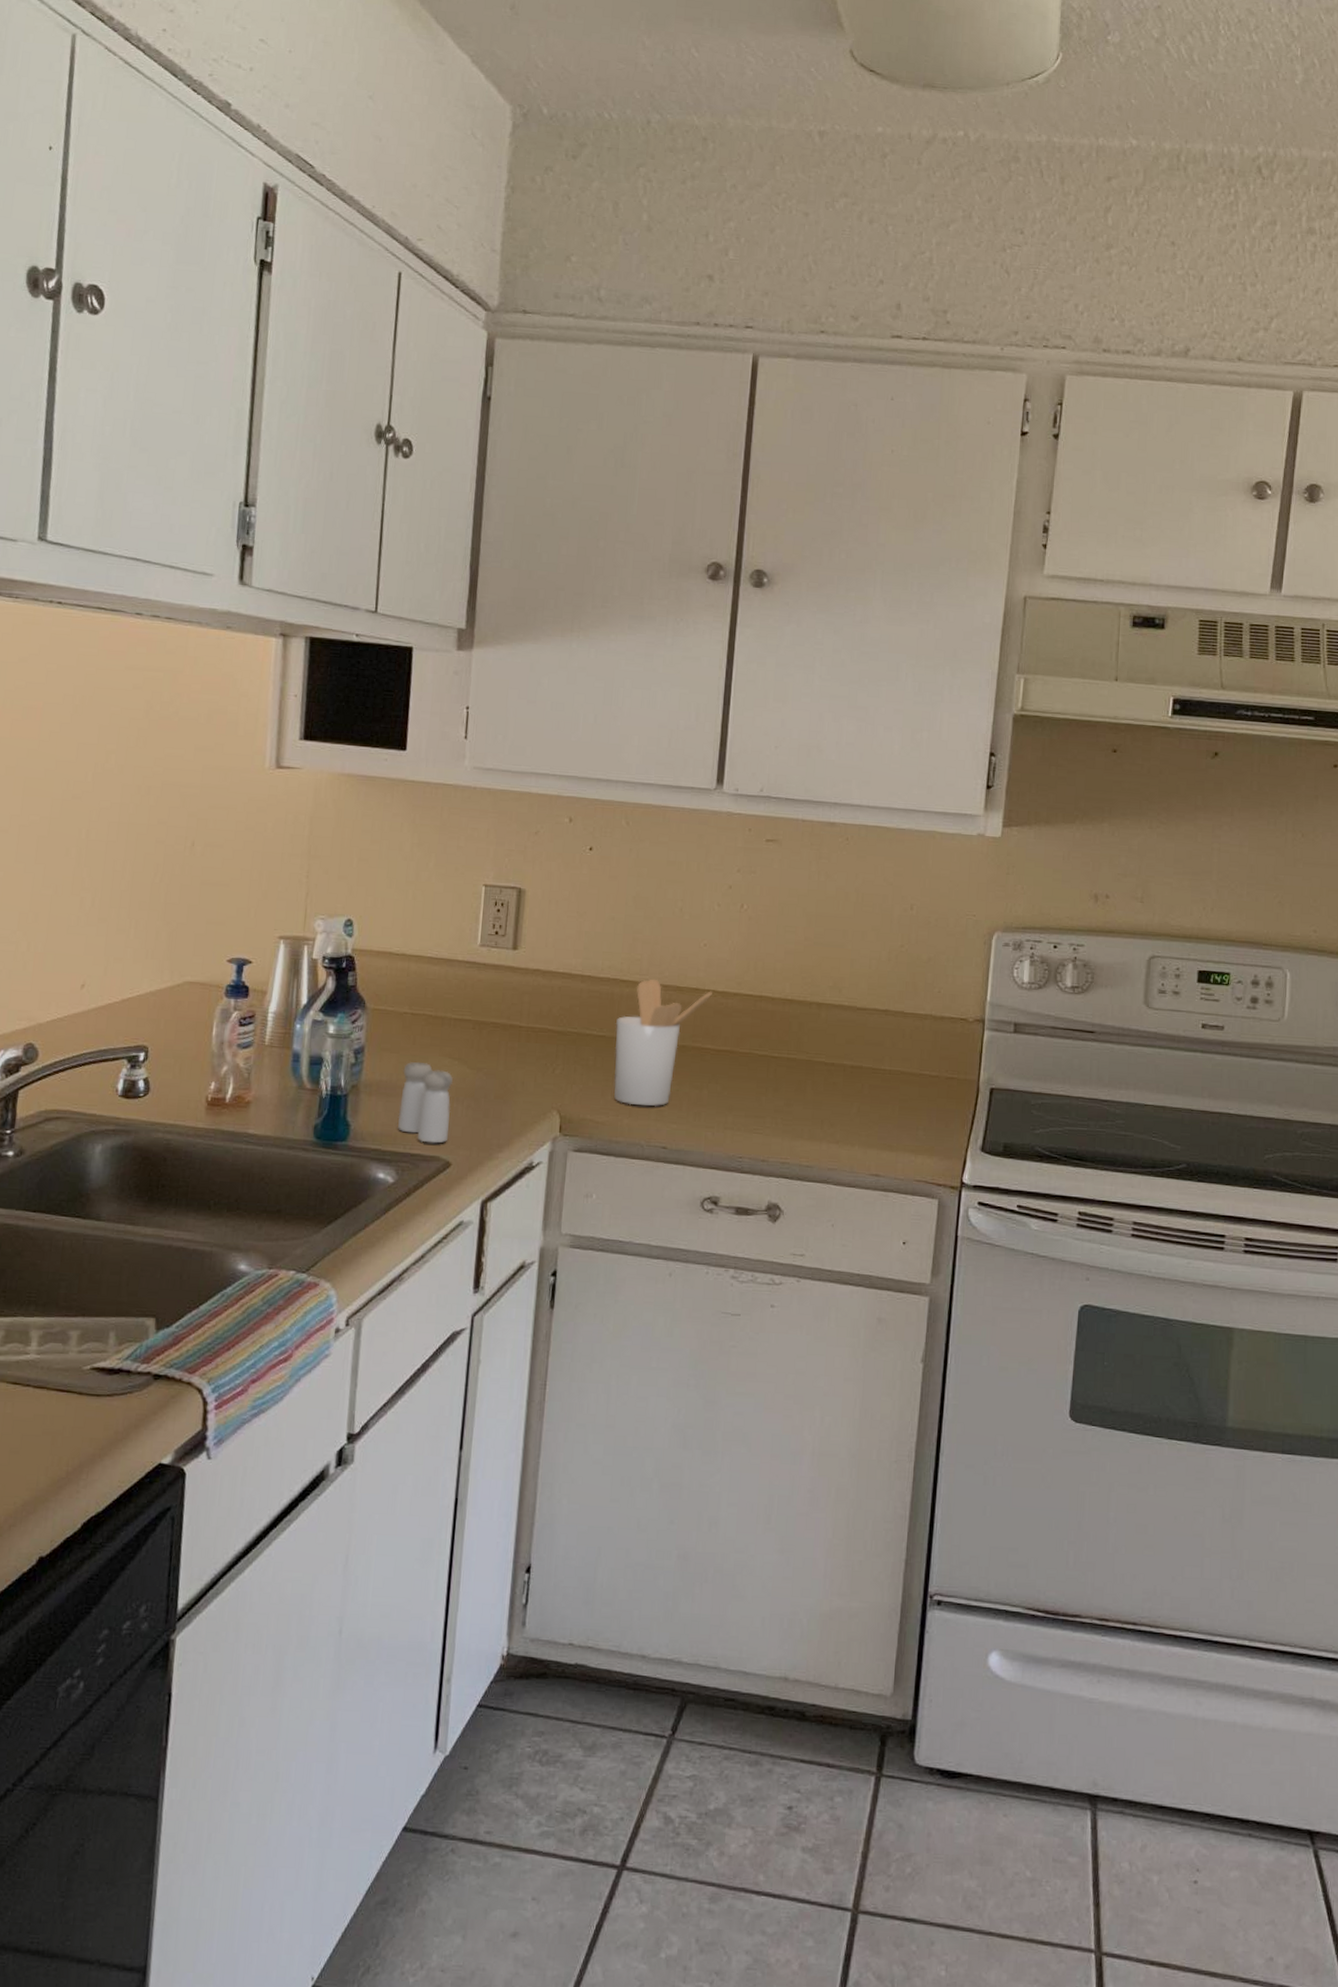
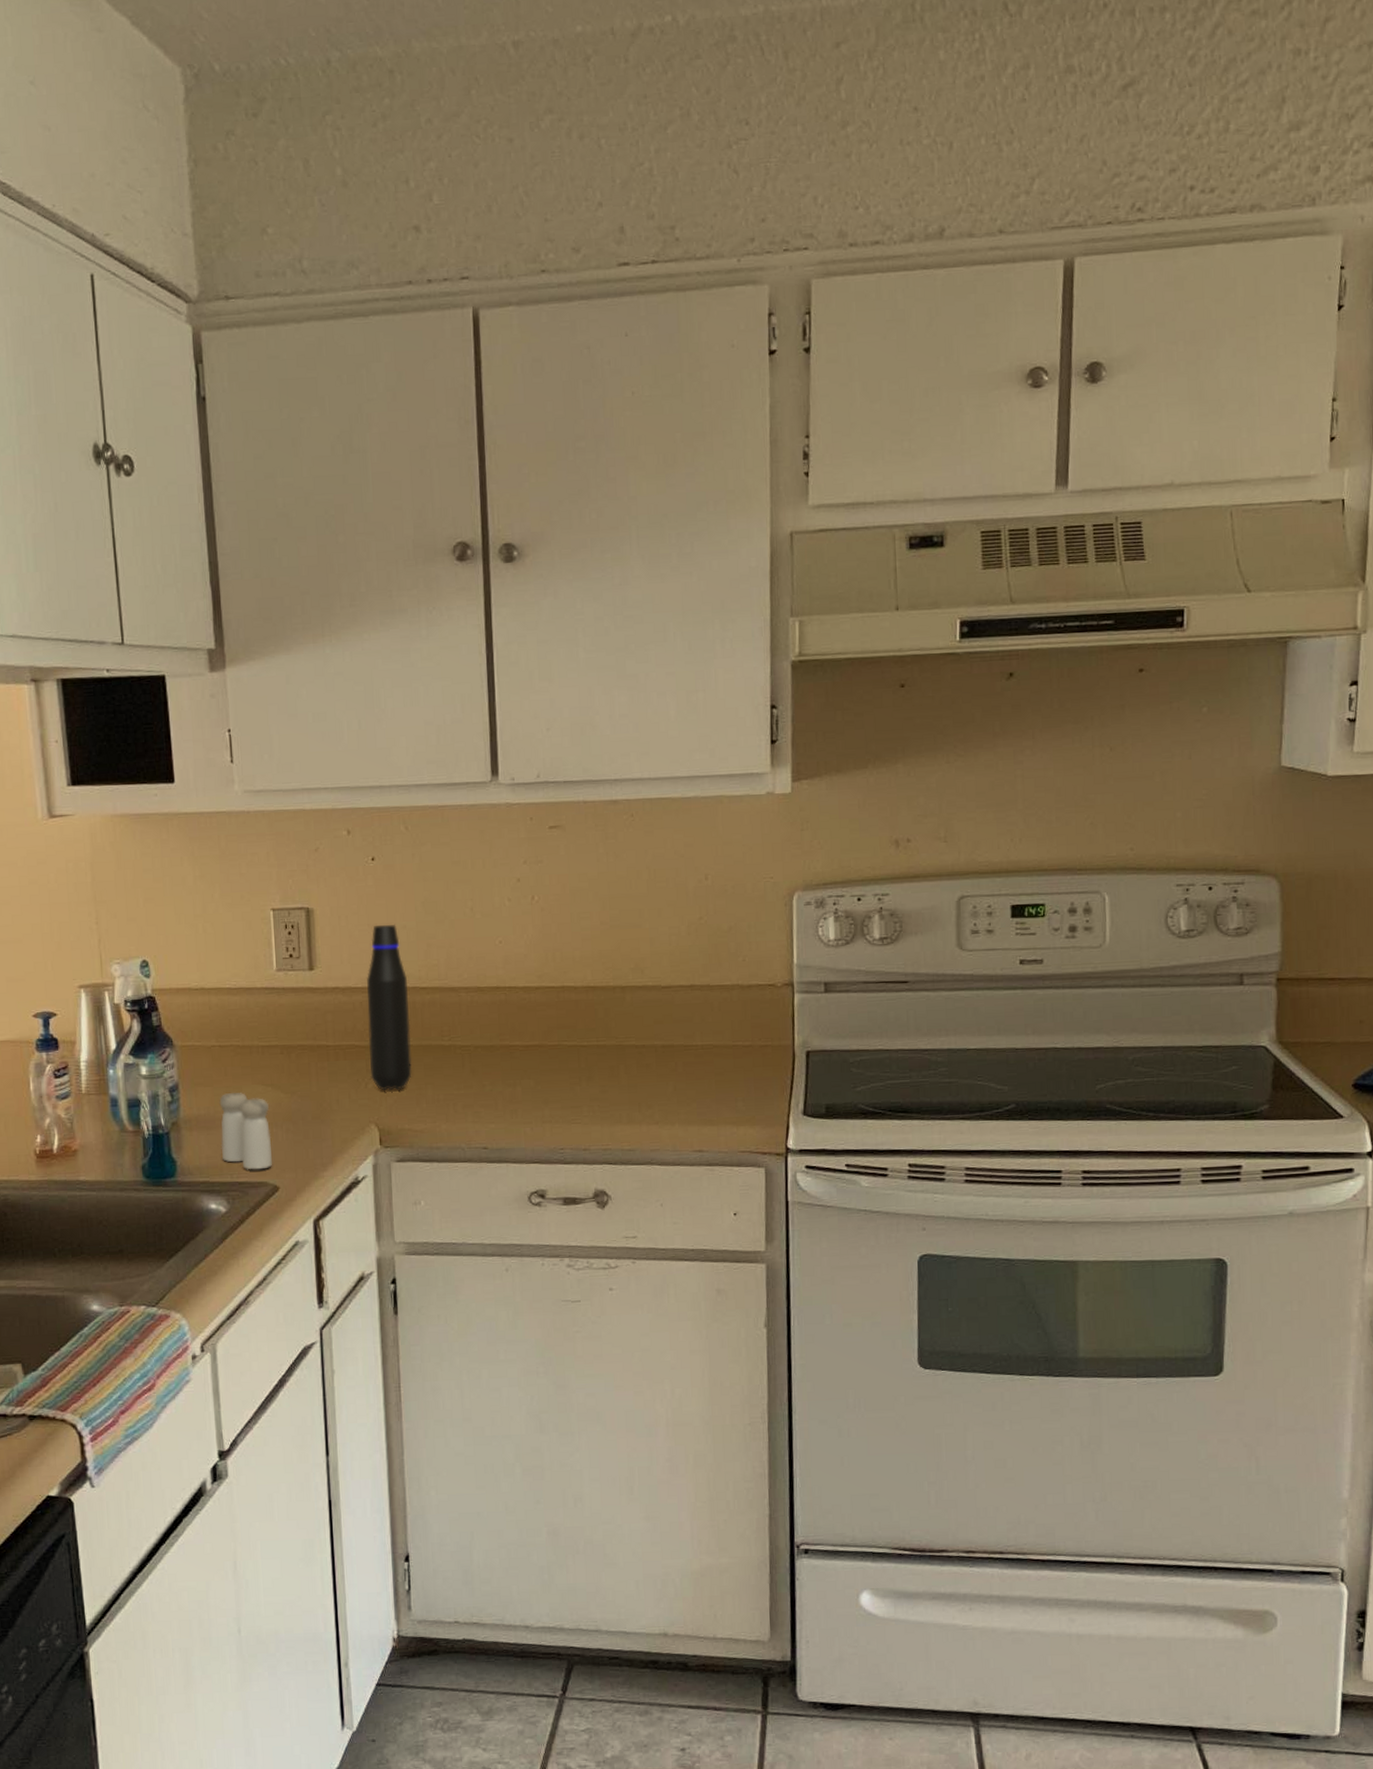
water bottle: none [559,913,609,1079] -> present [367,924,412,1091]
utensil holder: present [614,978,712,1107] -> none [420,982,514,1111]

